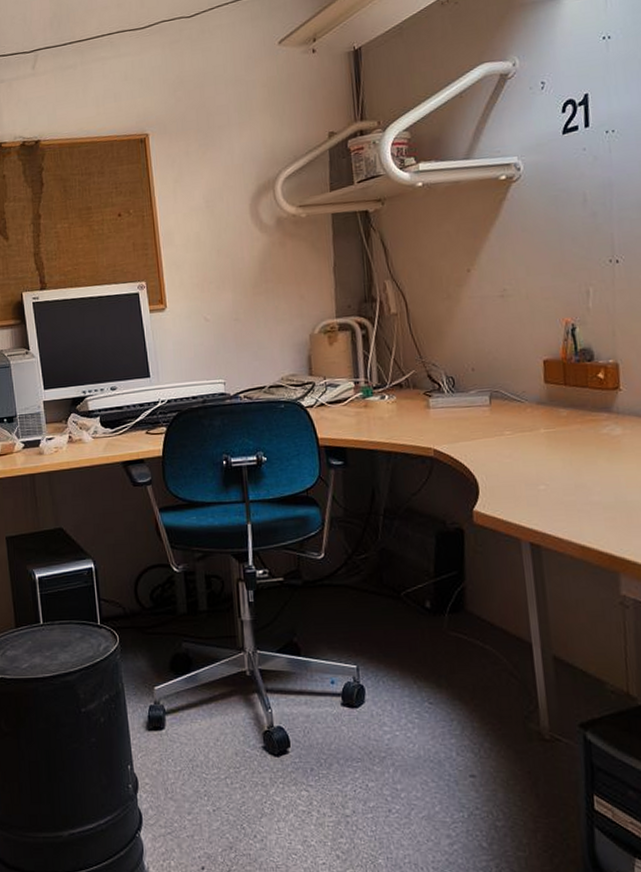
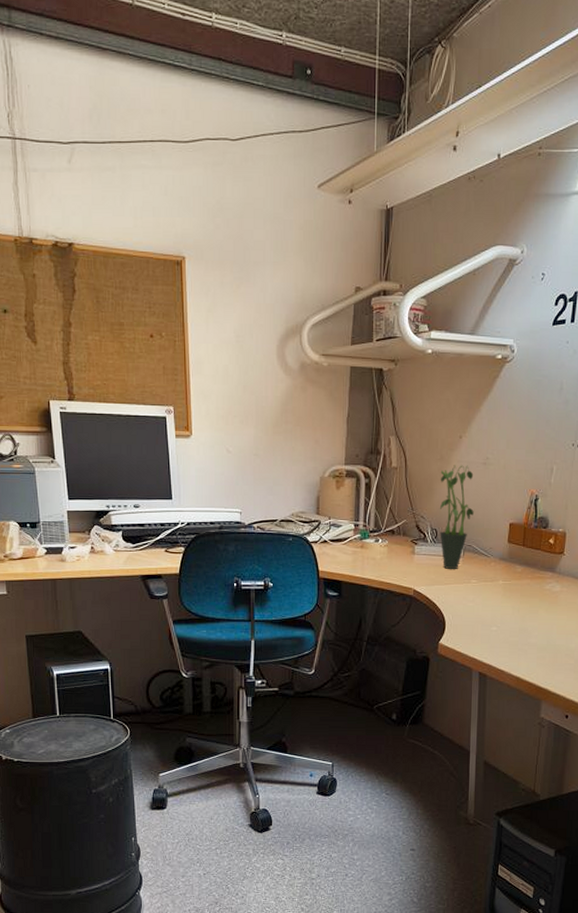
potted plant: none [450,300,497,422] -> present [439,465,474,569]

